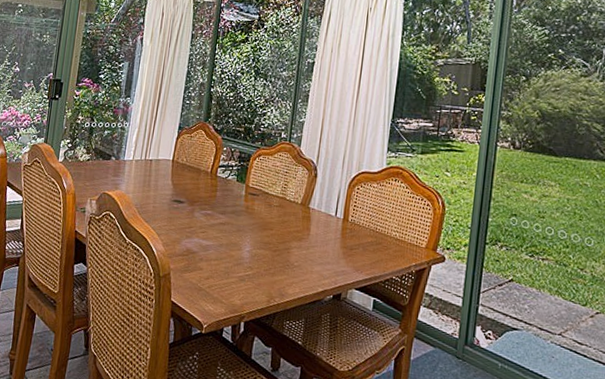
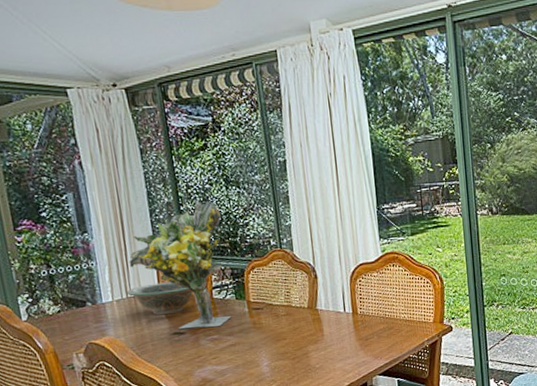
decorative bowl: none [145,151,202,183] -> present [126,281,194,316]
bouquet: none [155,84,244,203] -> present [129,199,232,329]

